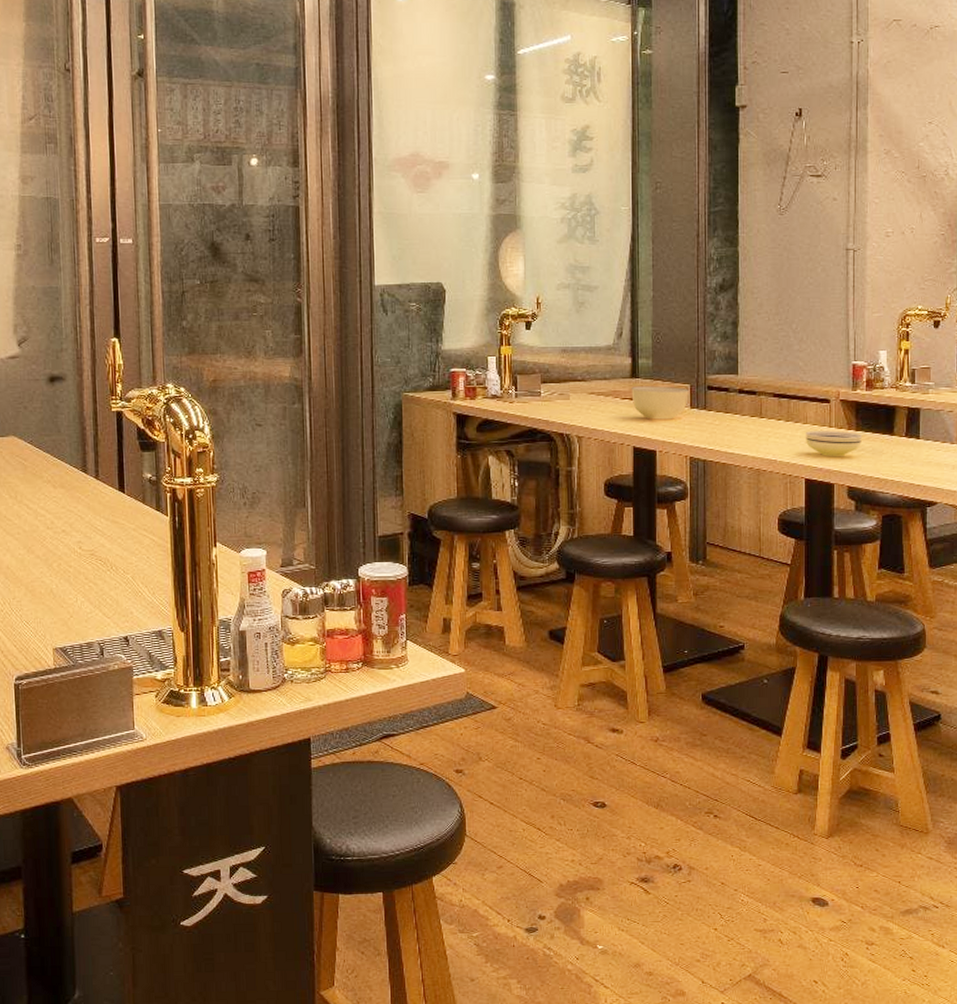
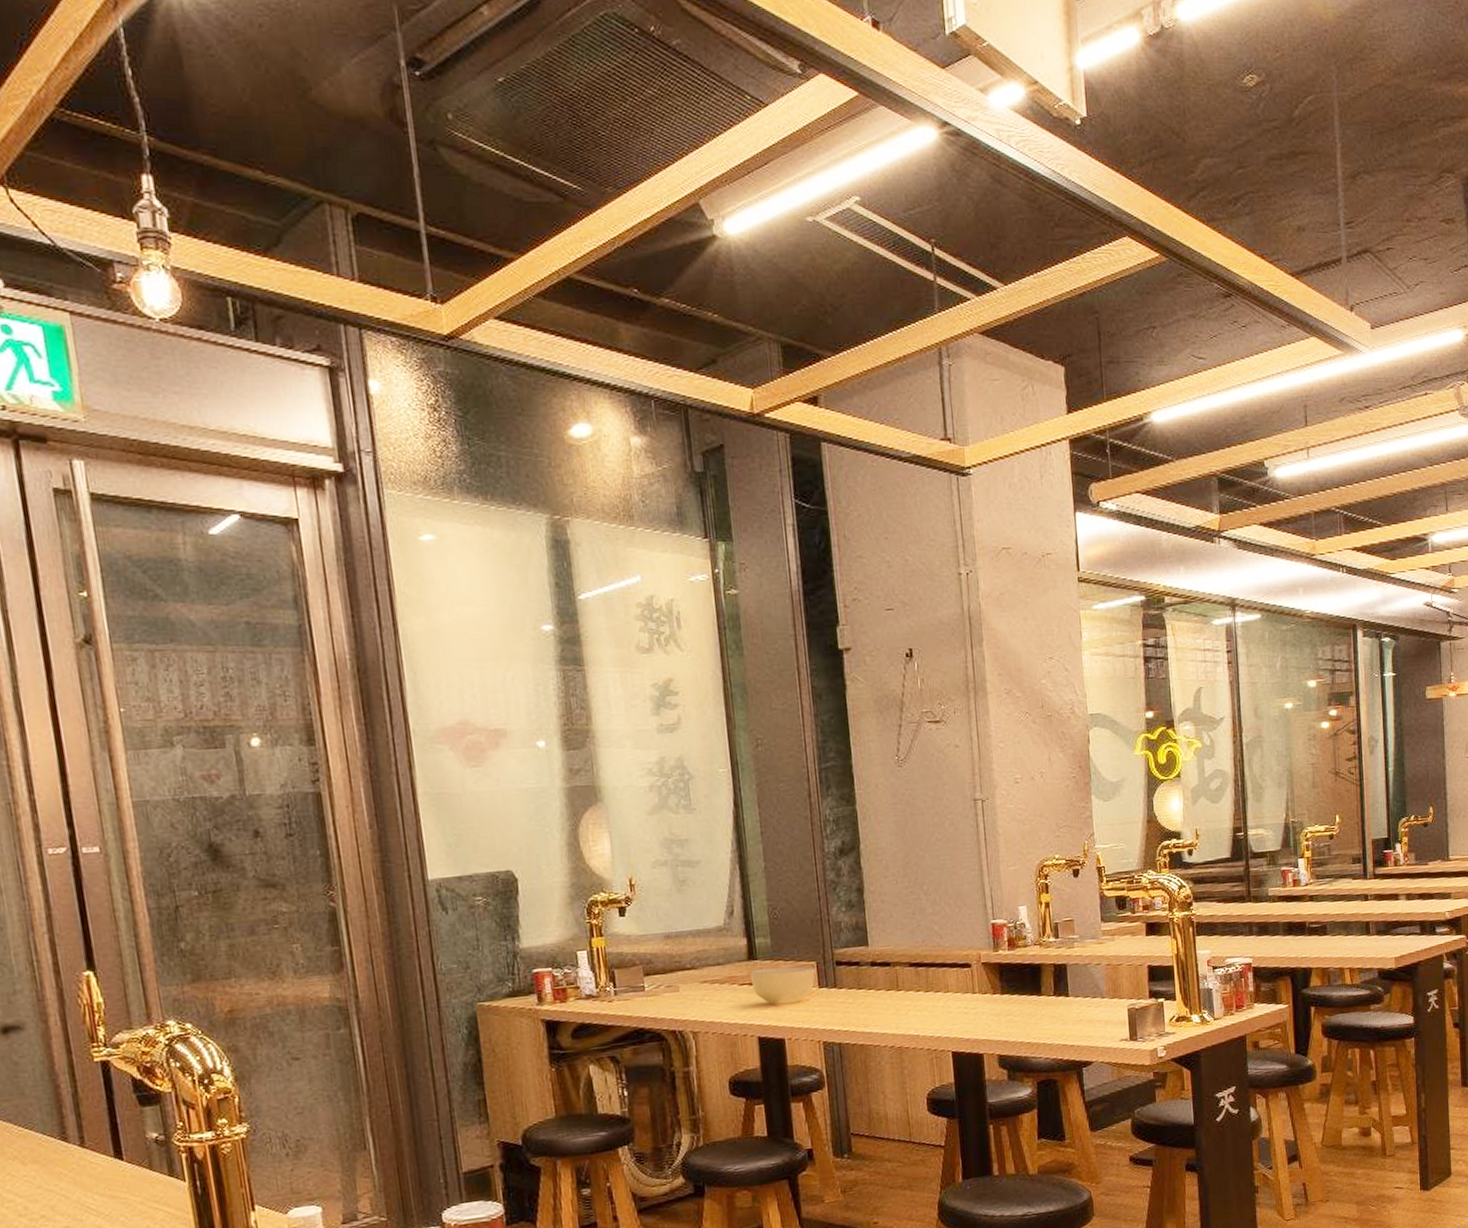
bowl: present [805,430,863,457] -> none [947,996,1010,1025]

